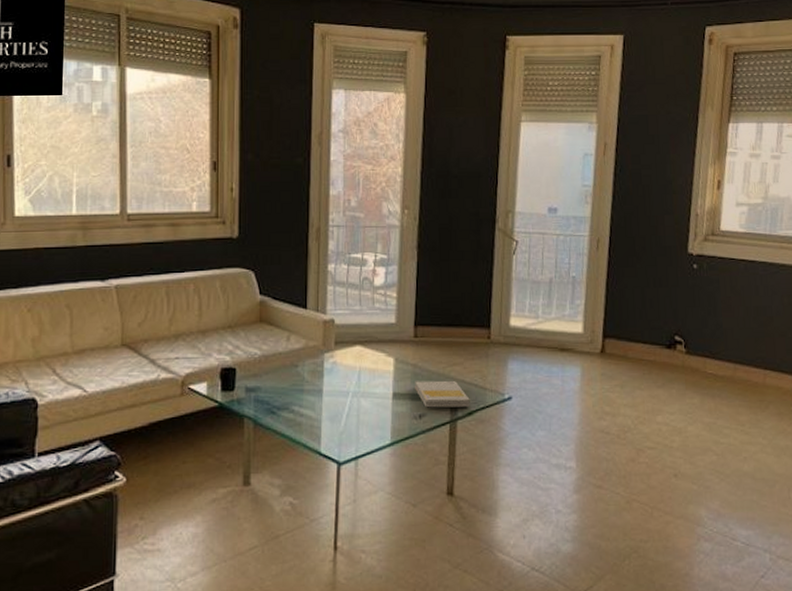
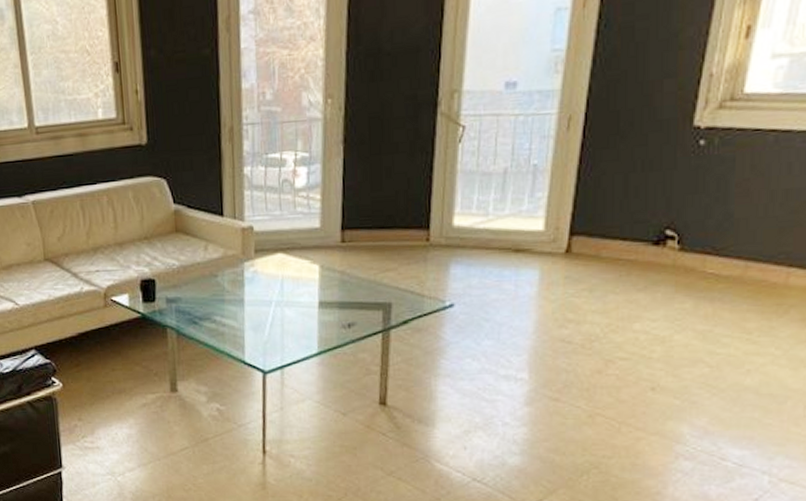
book: present [415,380,470,408] -> none [343,287,405,317]

